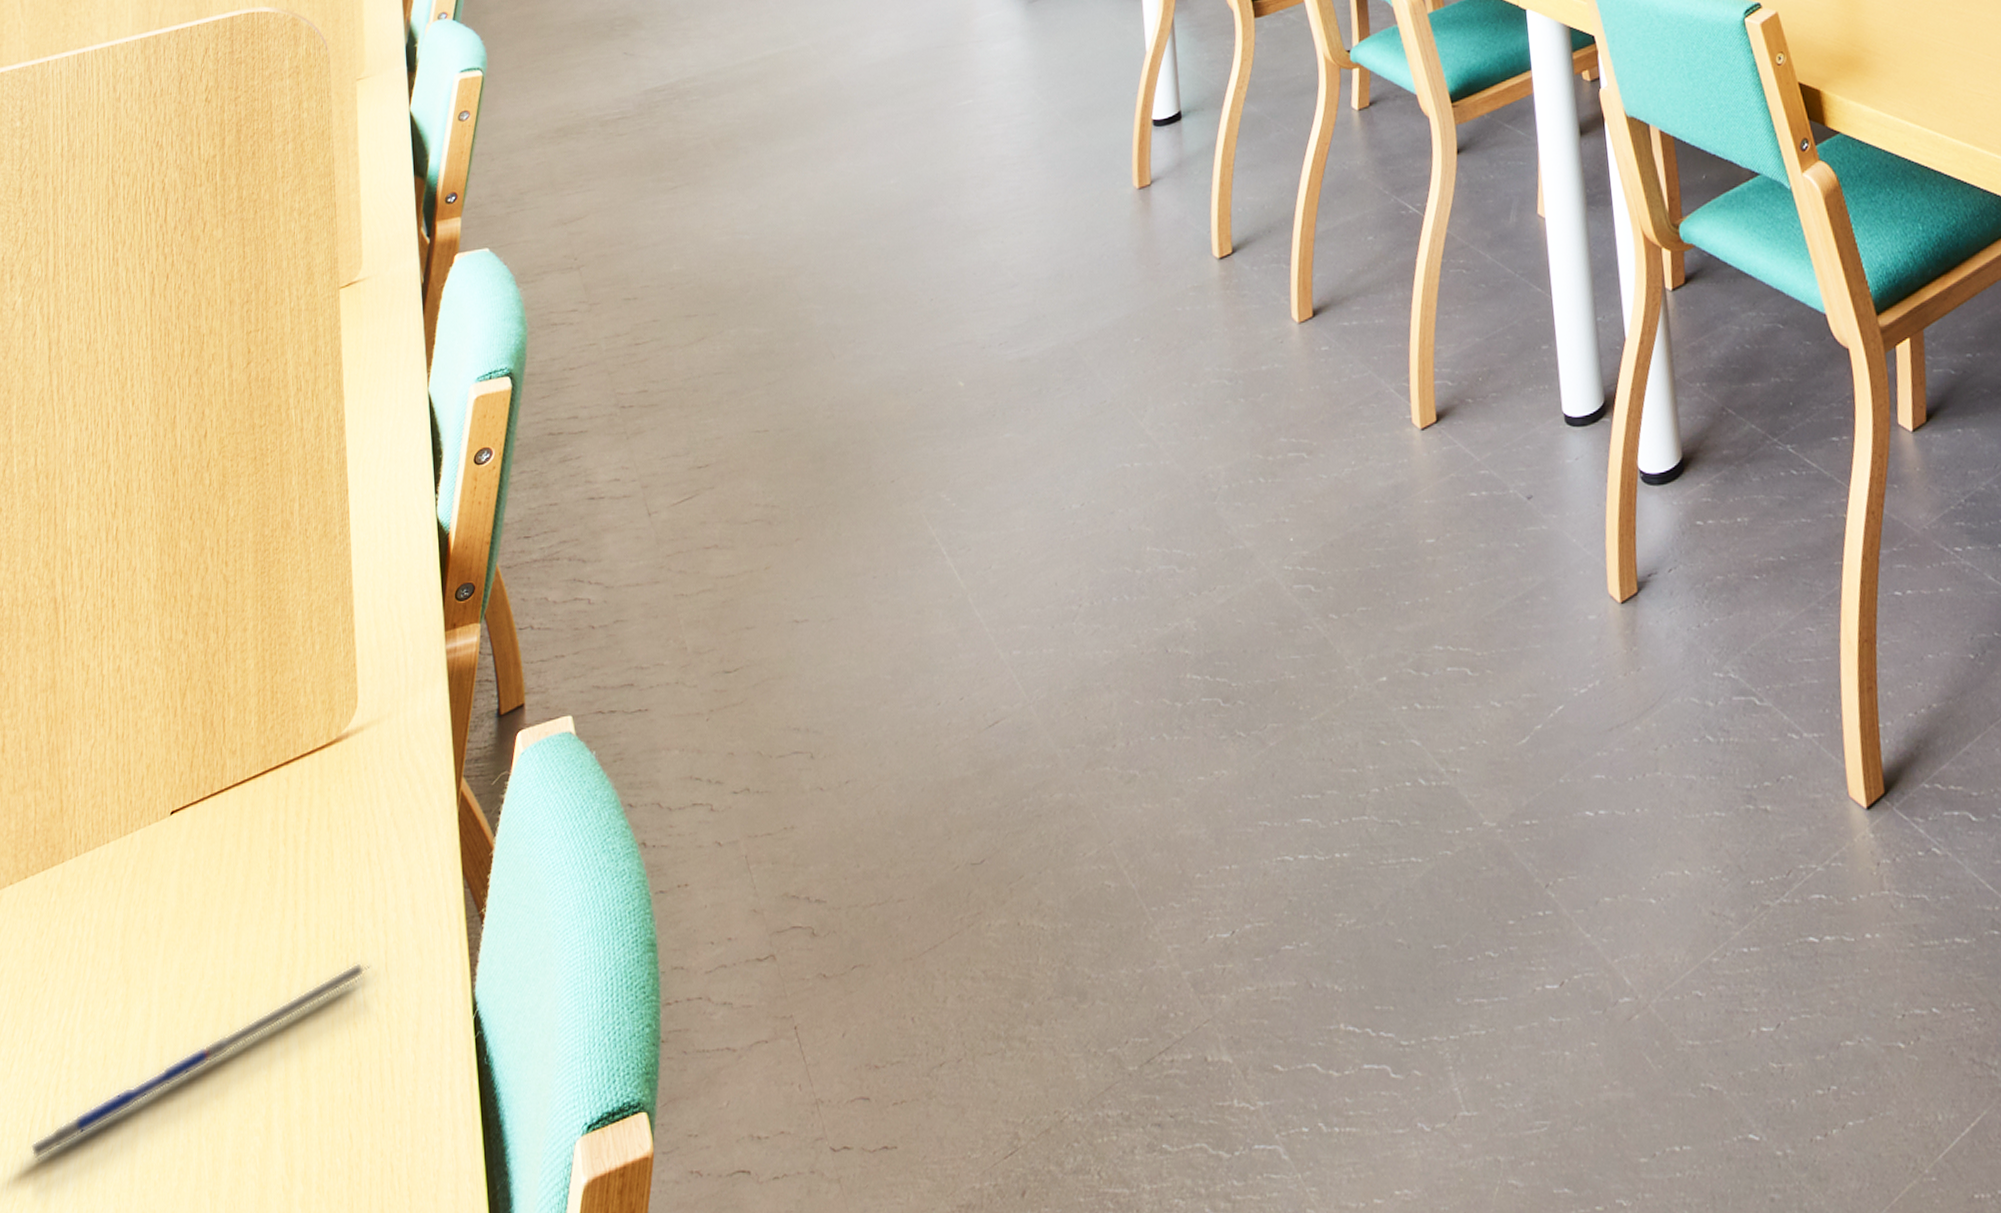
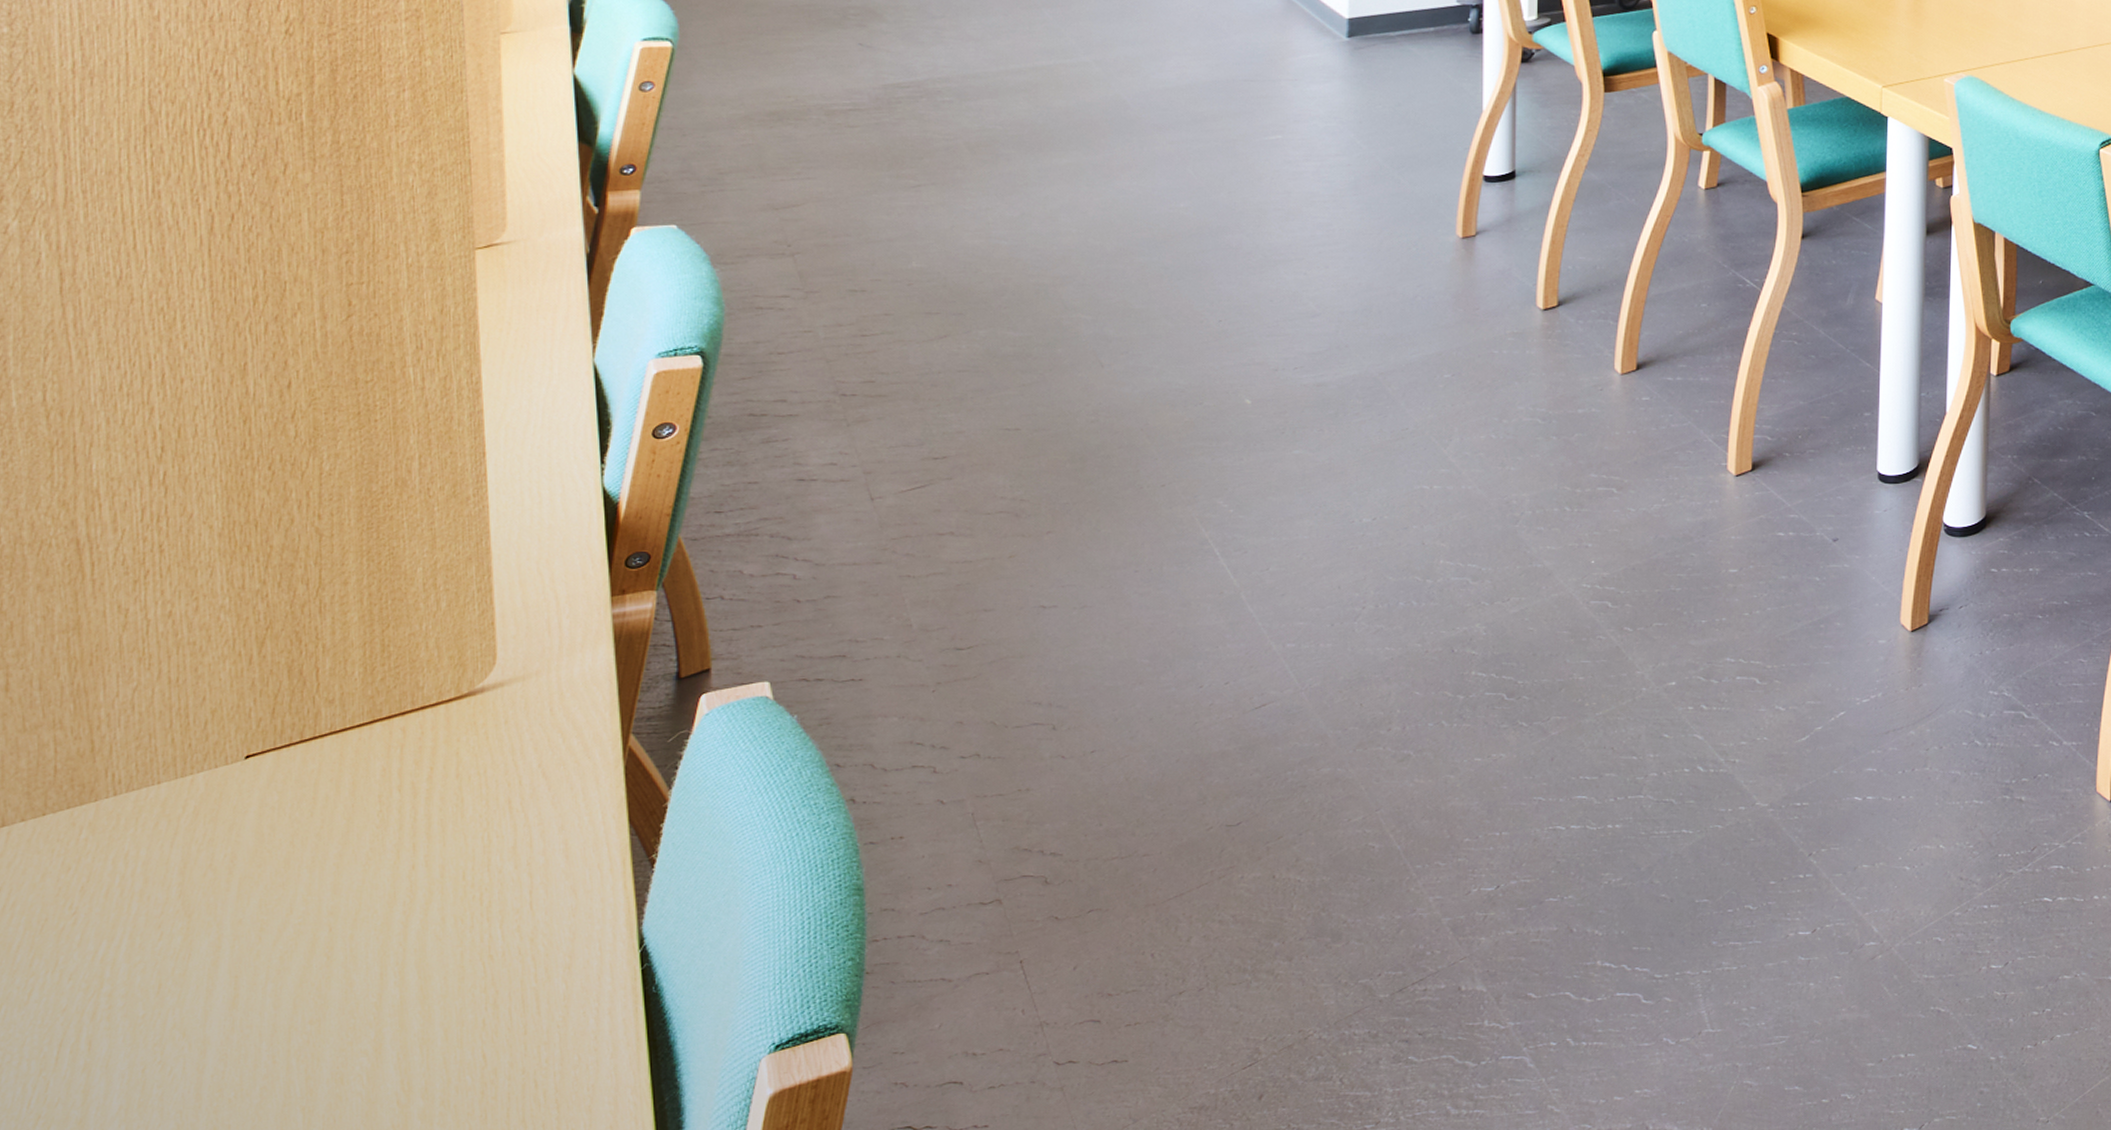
pen: present [30,963,371,1162] -> none [58,901,512,1083]

